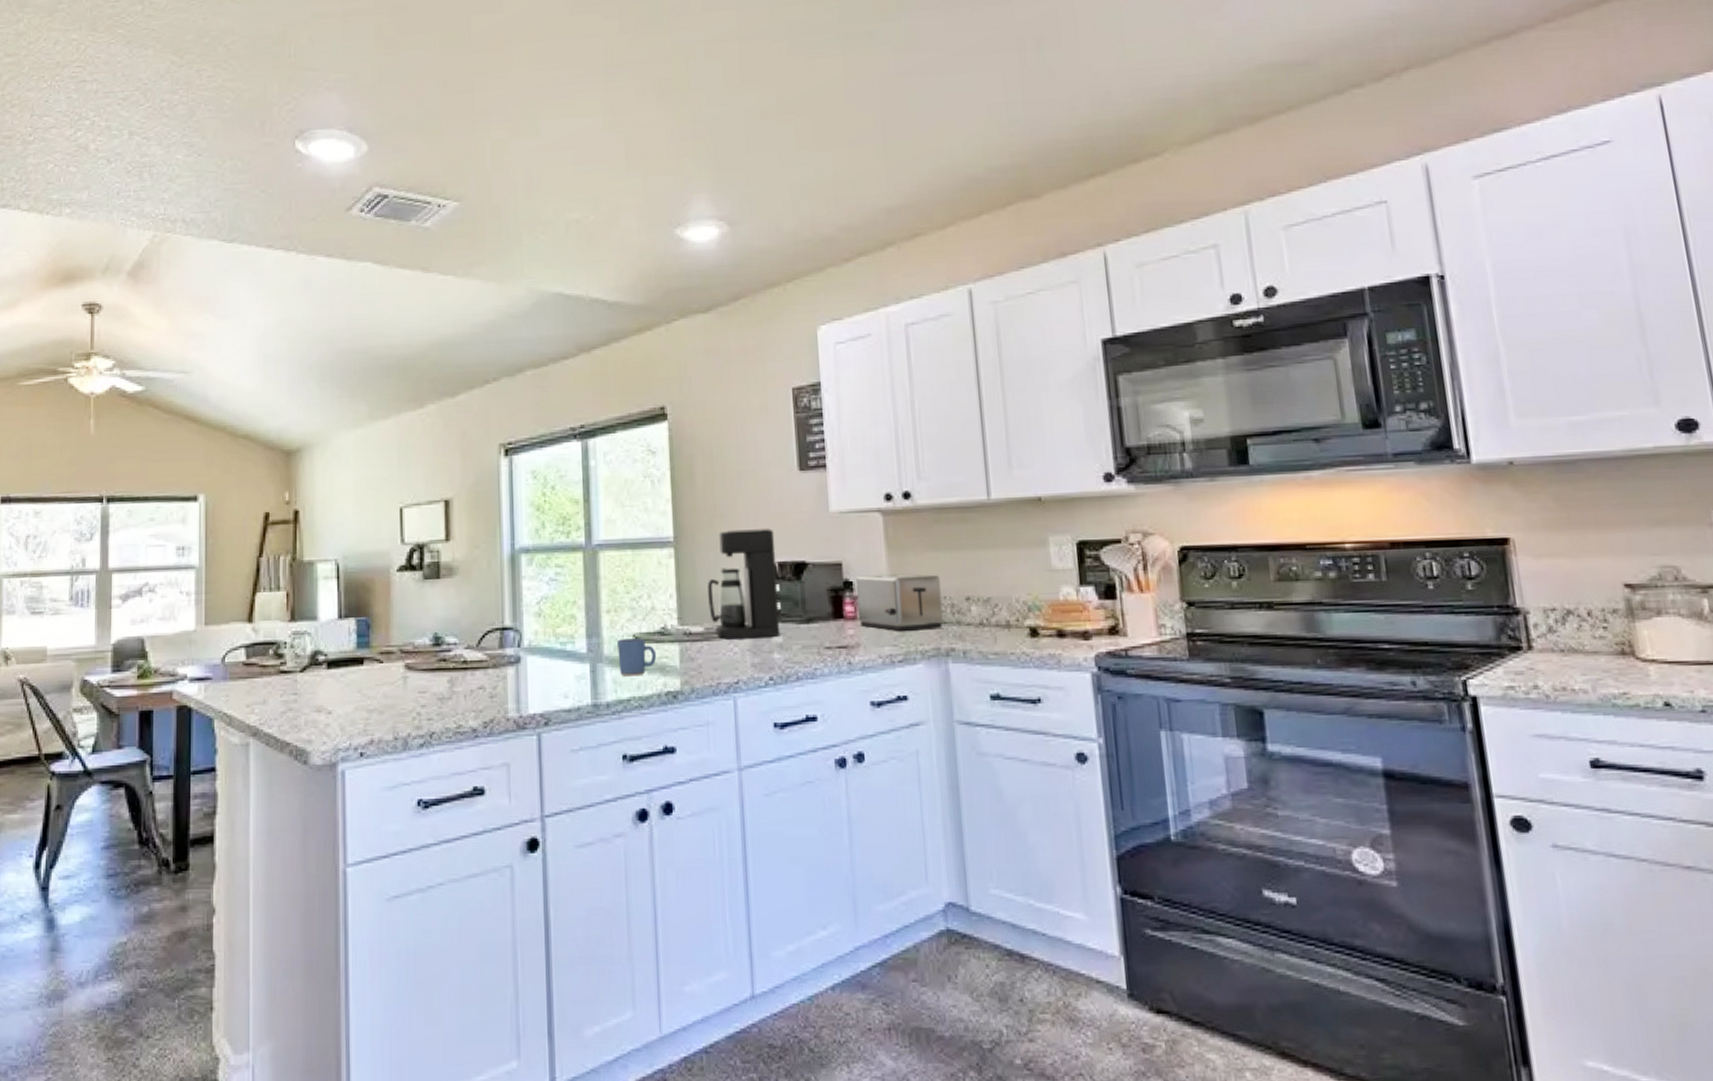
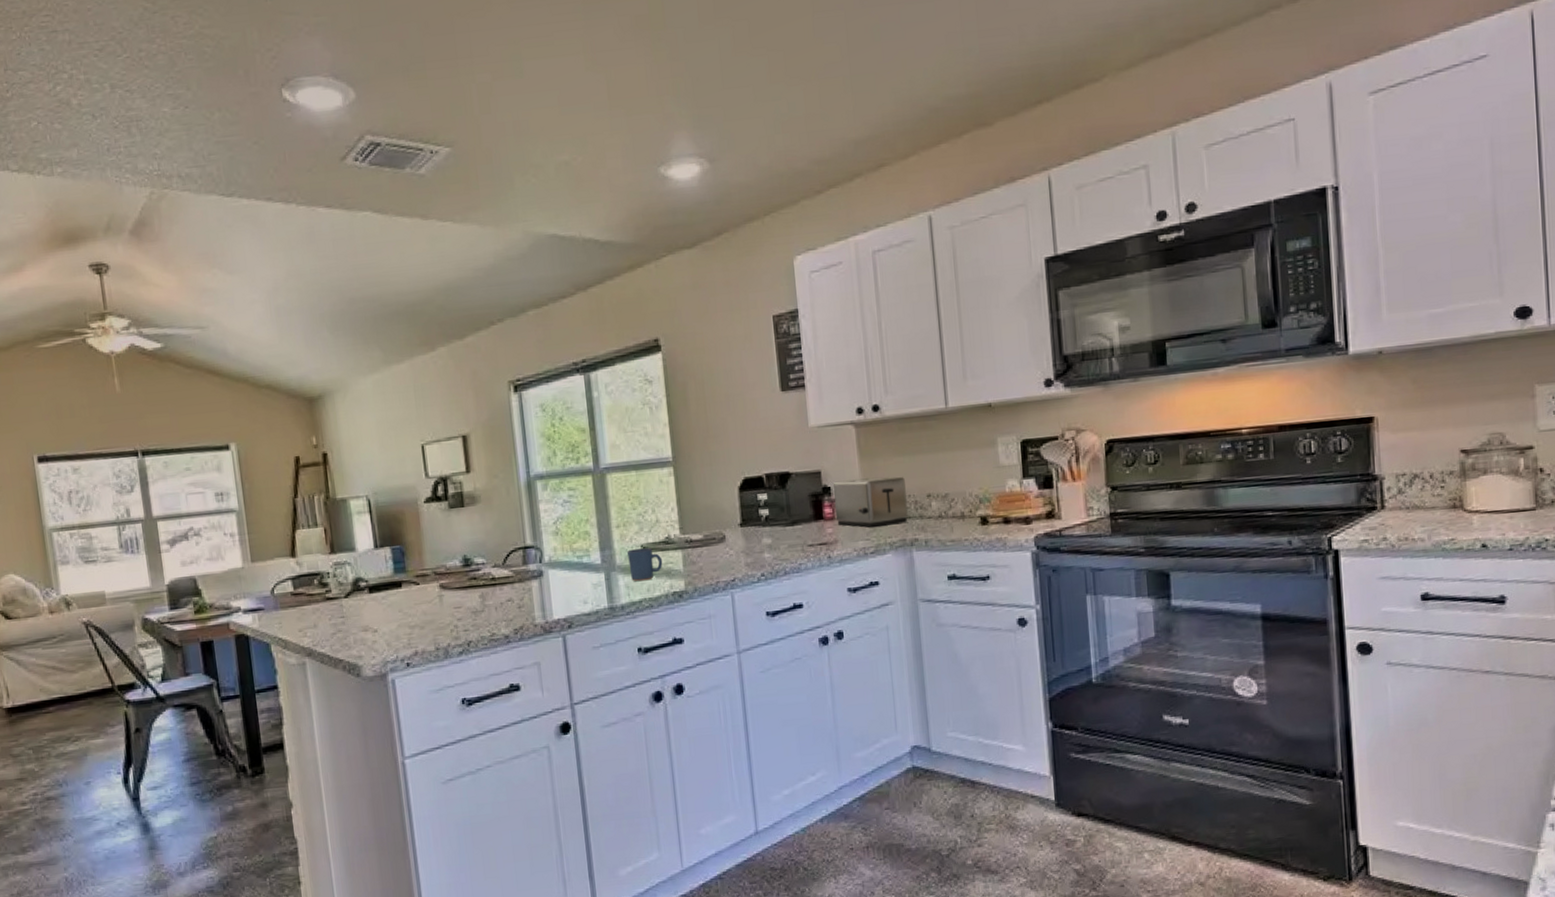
coffee maker: present [708,529,781,640] -> none [704,445,770,544]

